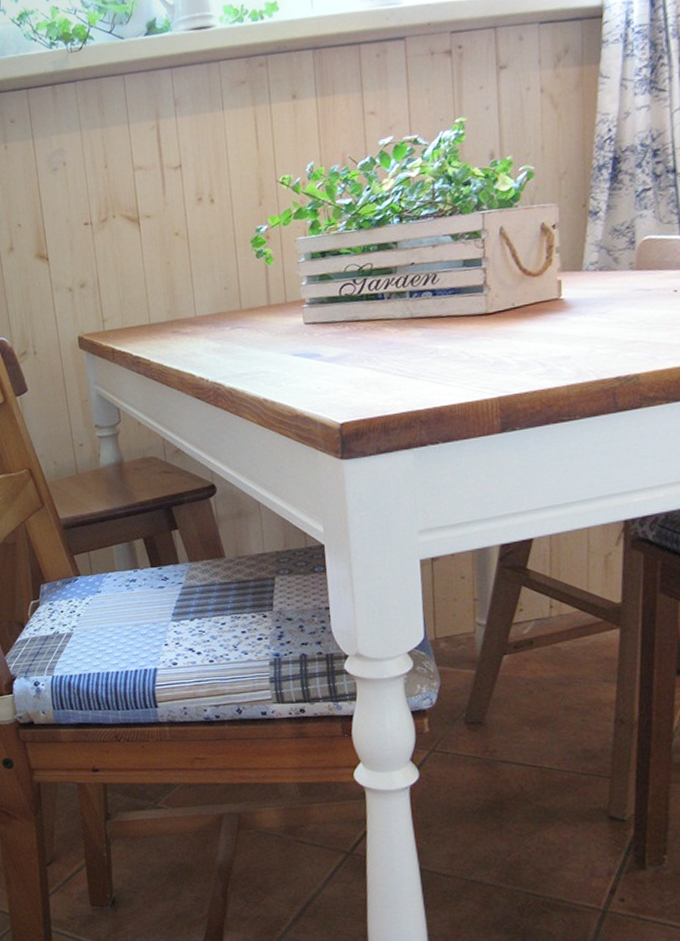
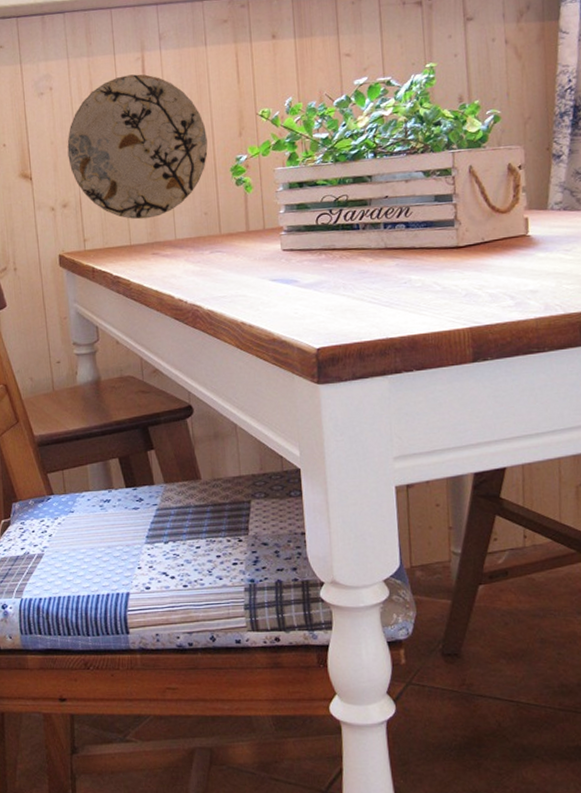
decorative plate: none [82,143,227,297] -> present [67,74,208,220]

